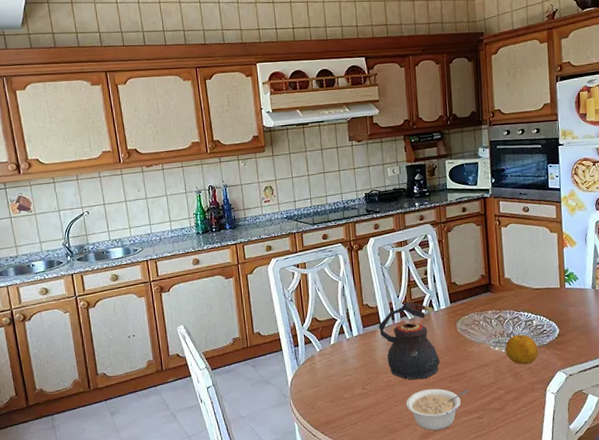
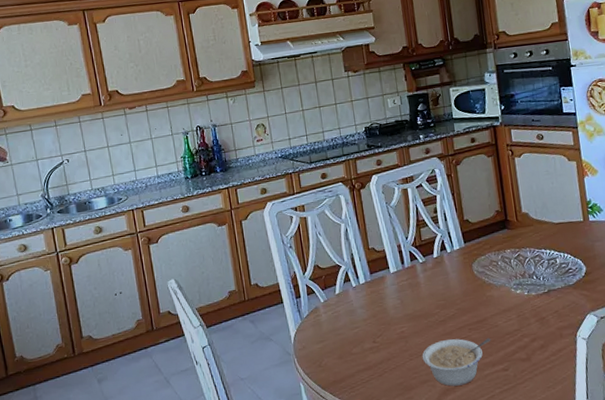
teapot: present [379,301,441,380] -> none [387,243,458,331]
fruit: present [505,334,539,365] -> none [527,274,565,308]

